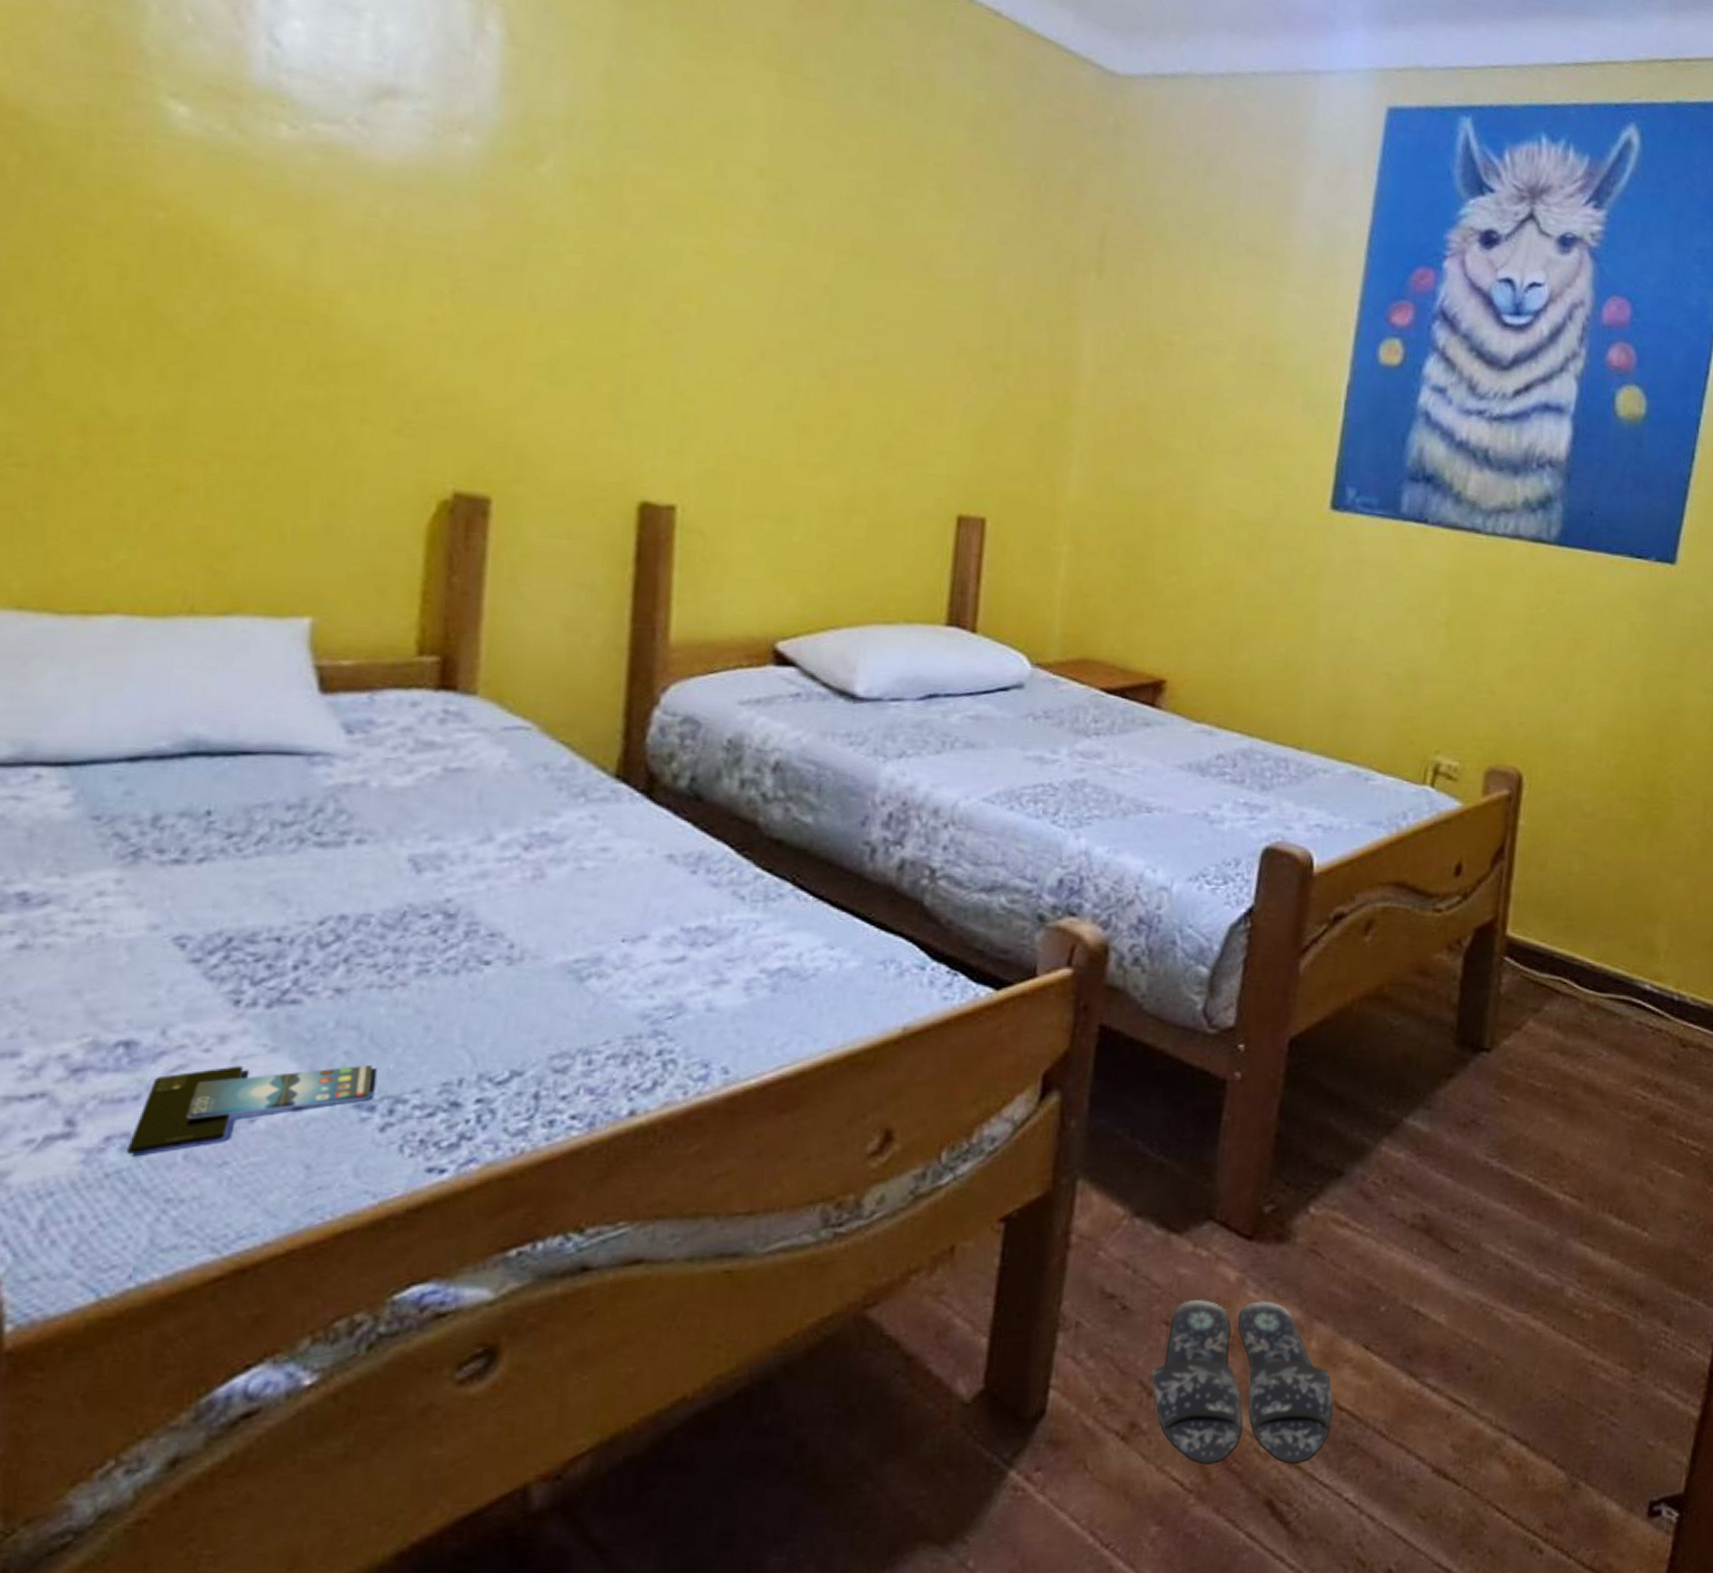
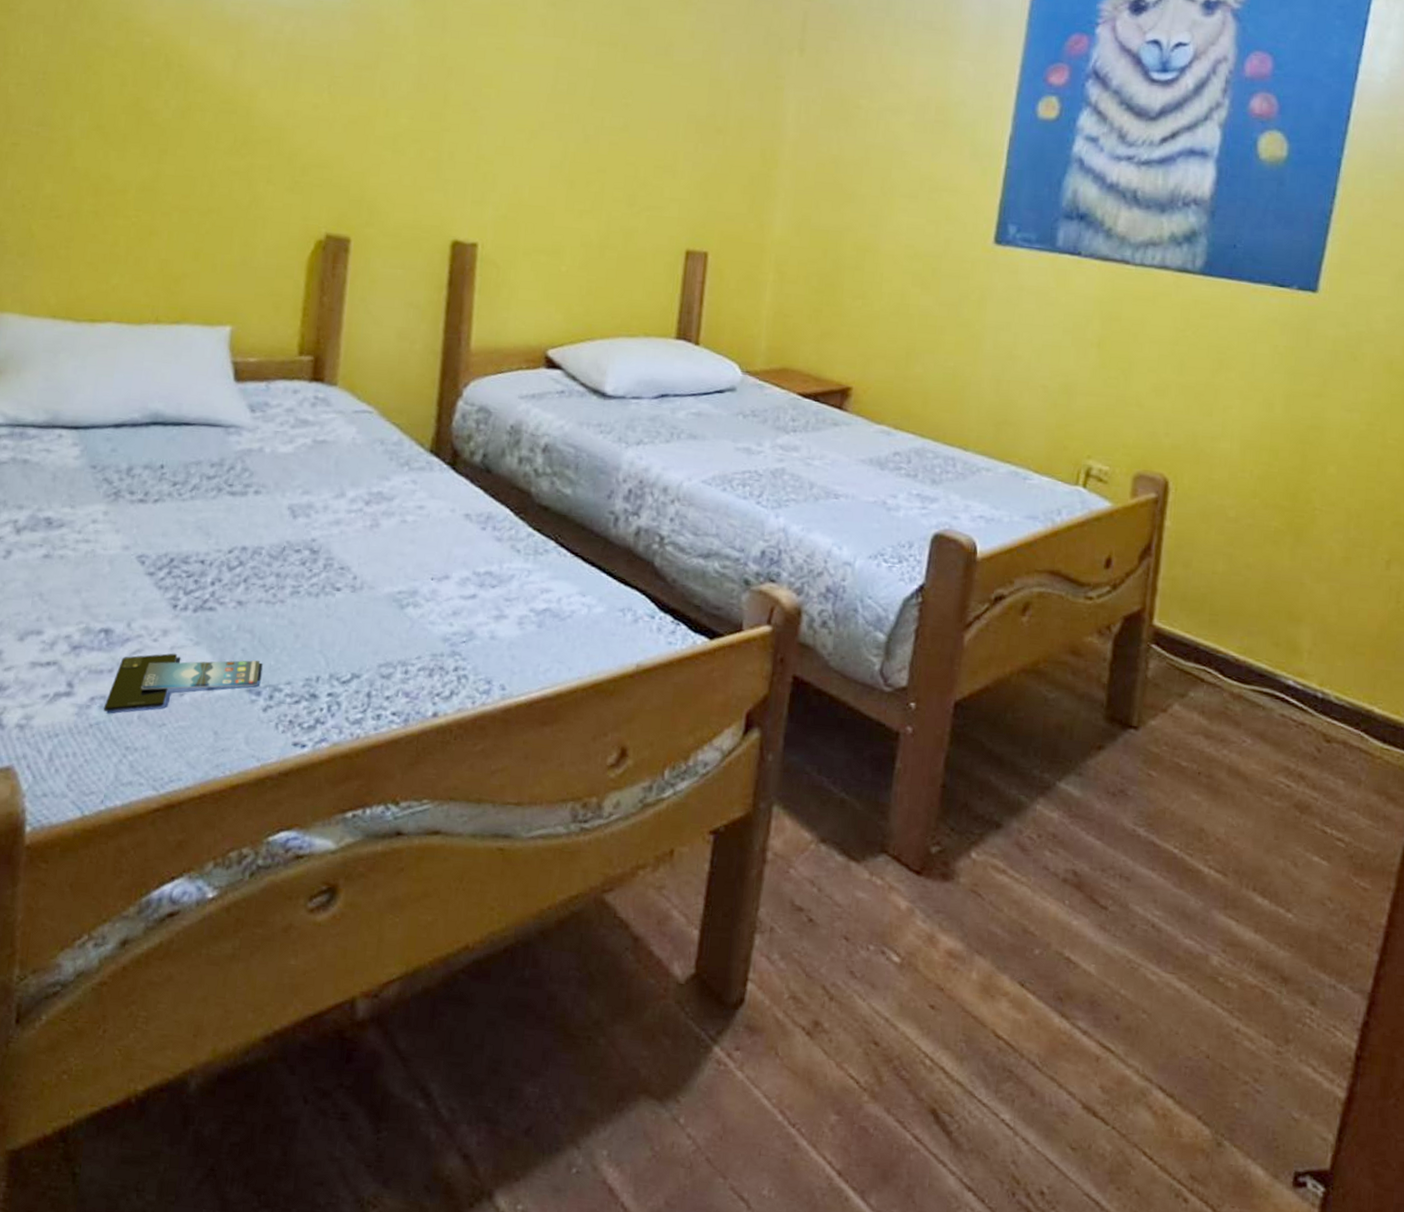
slippers: present [1150,1298,1333,1464] -> none [832,921,991,1080]

